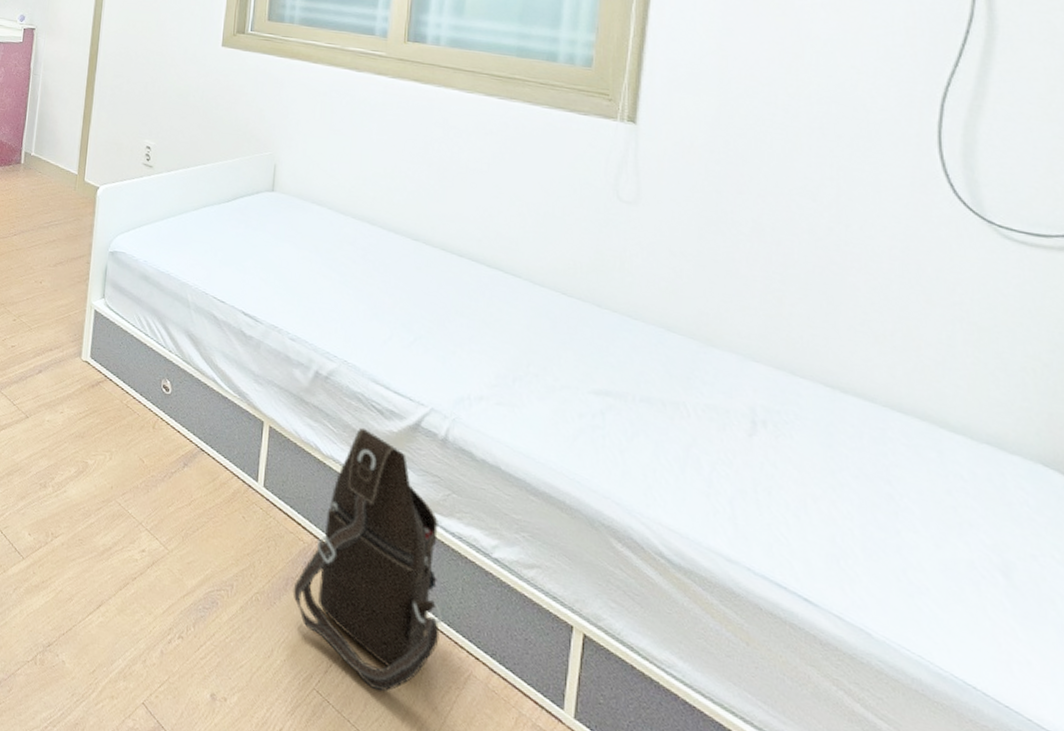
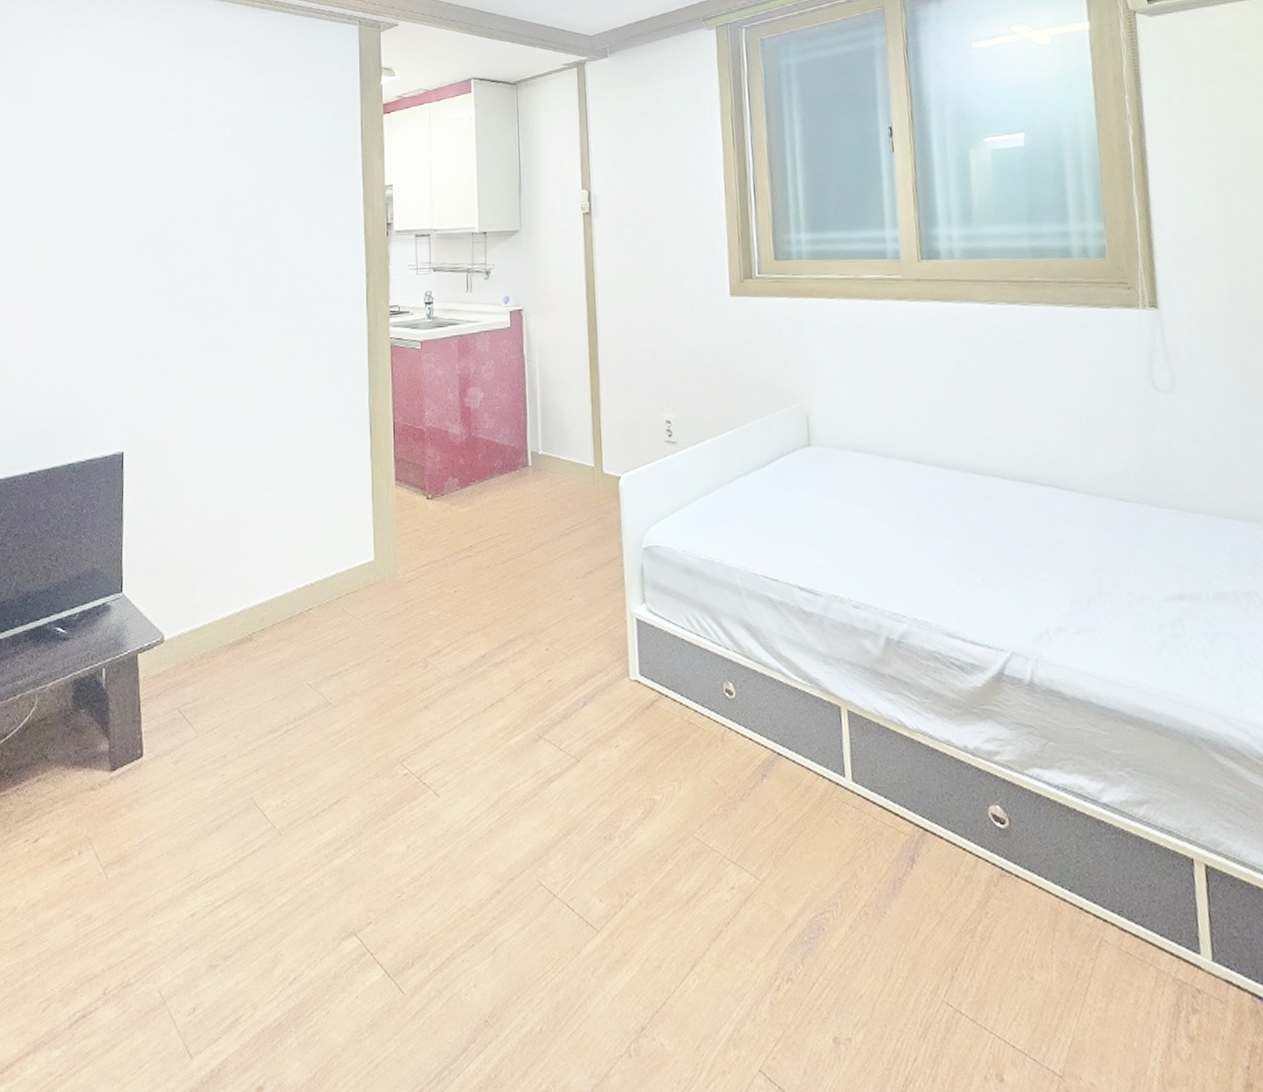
shoulder bag: present [293,427,443,692] -> none [902,689,1064,985]

